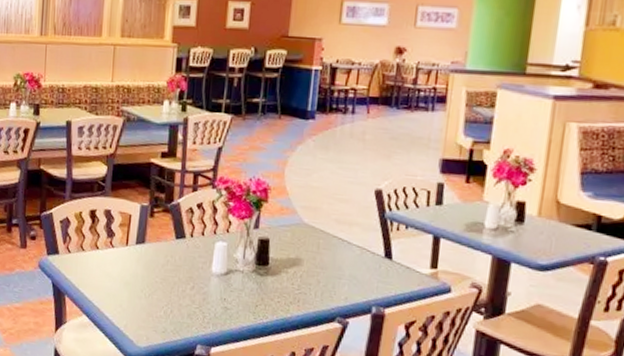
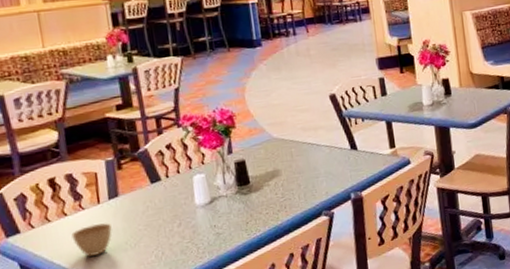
cup: none [98,263,133,295] -> present [71,223,113,257]

